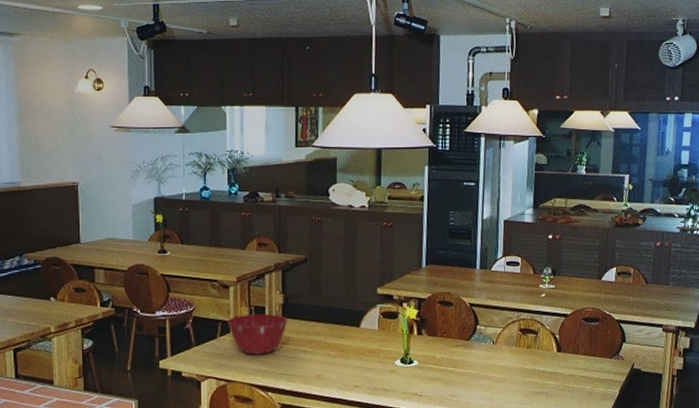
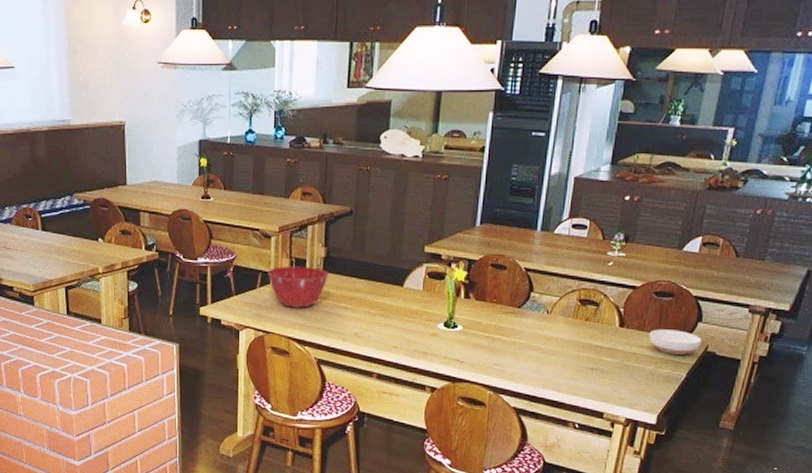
bowl: none [583,351,628,374] -> present [649,329,702,355]

